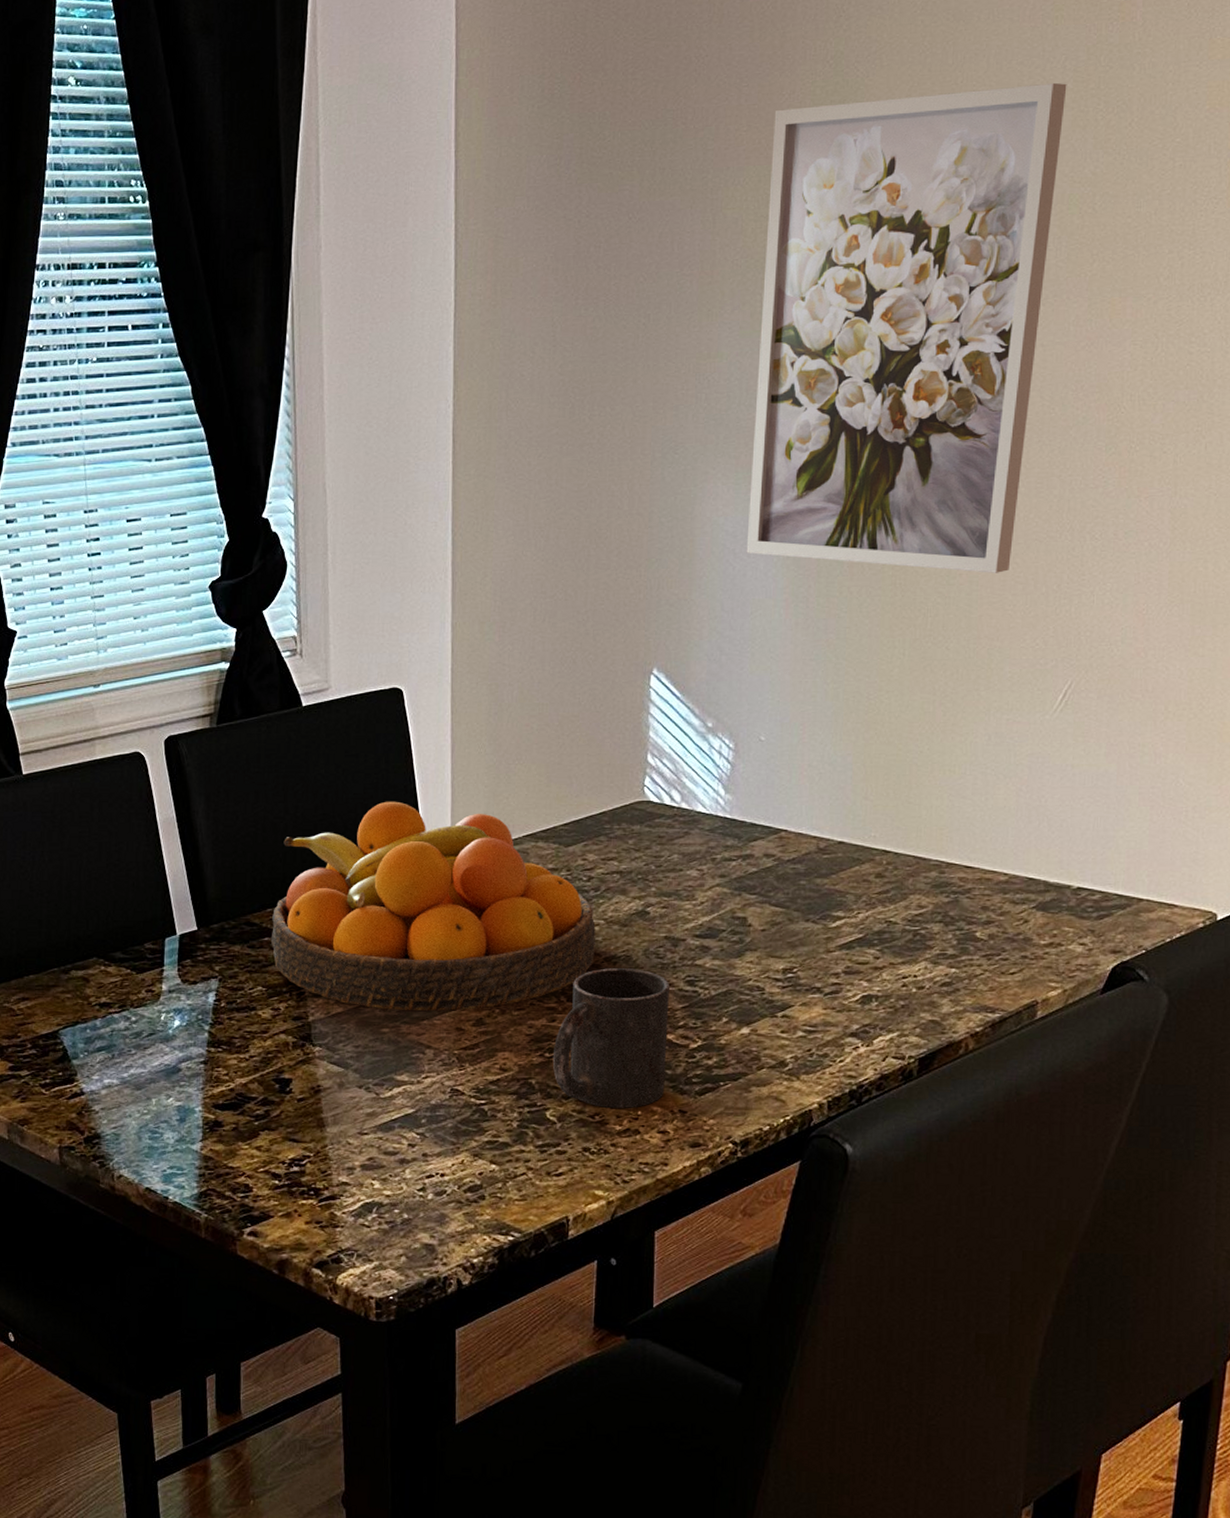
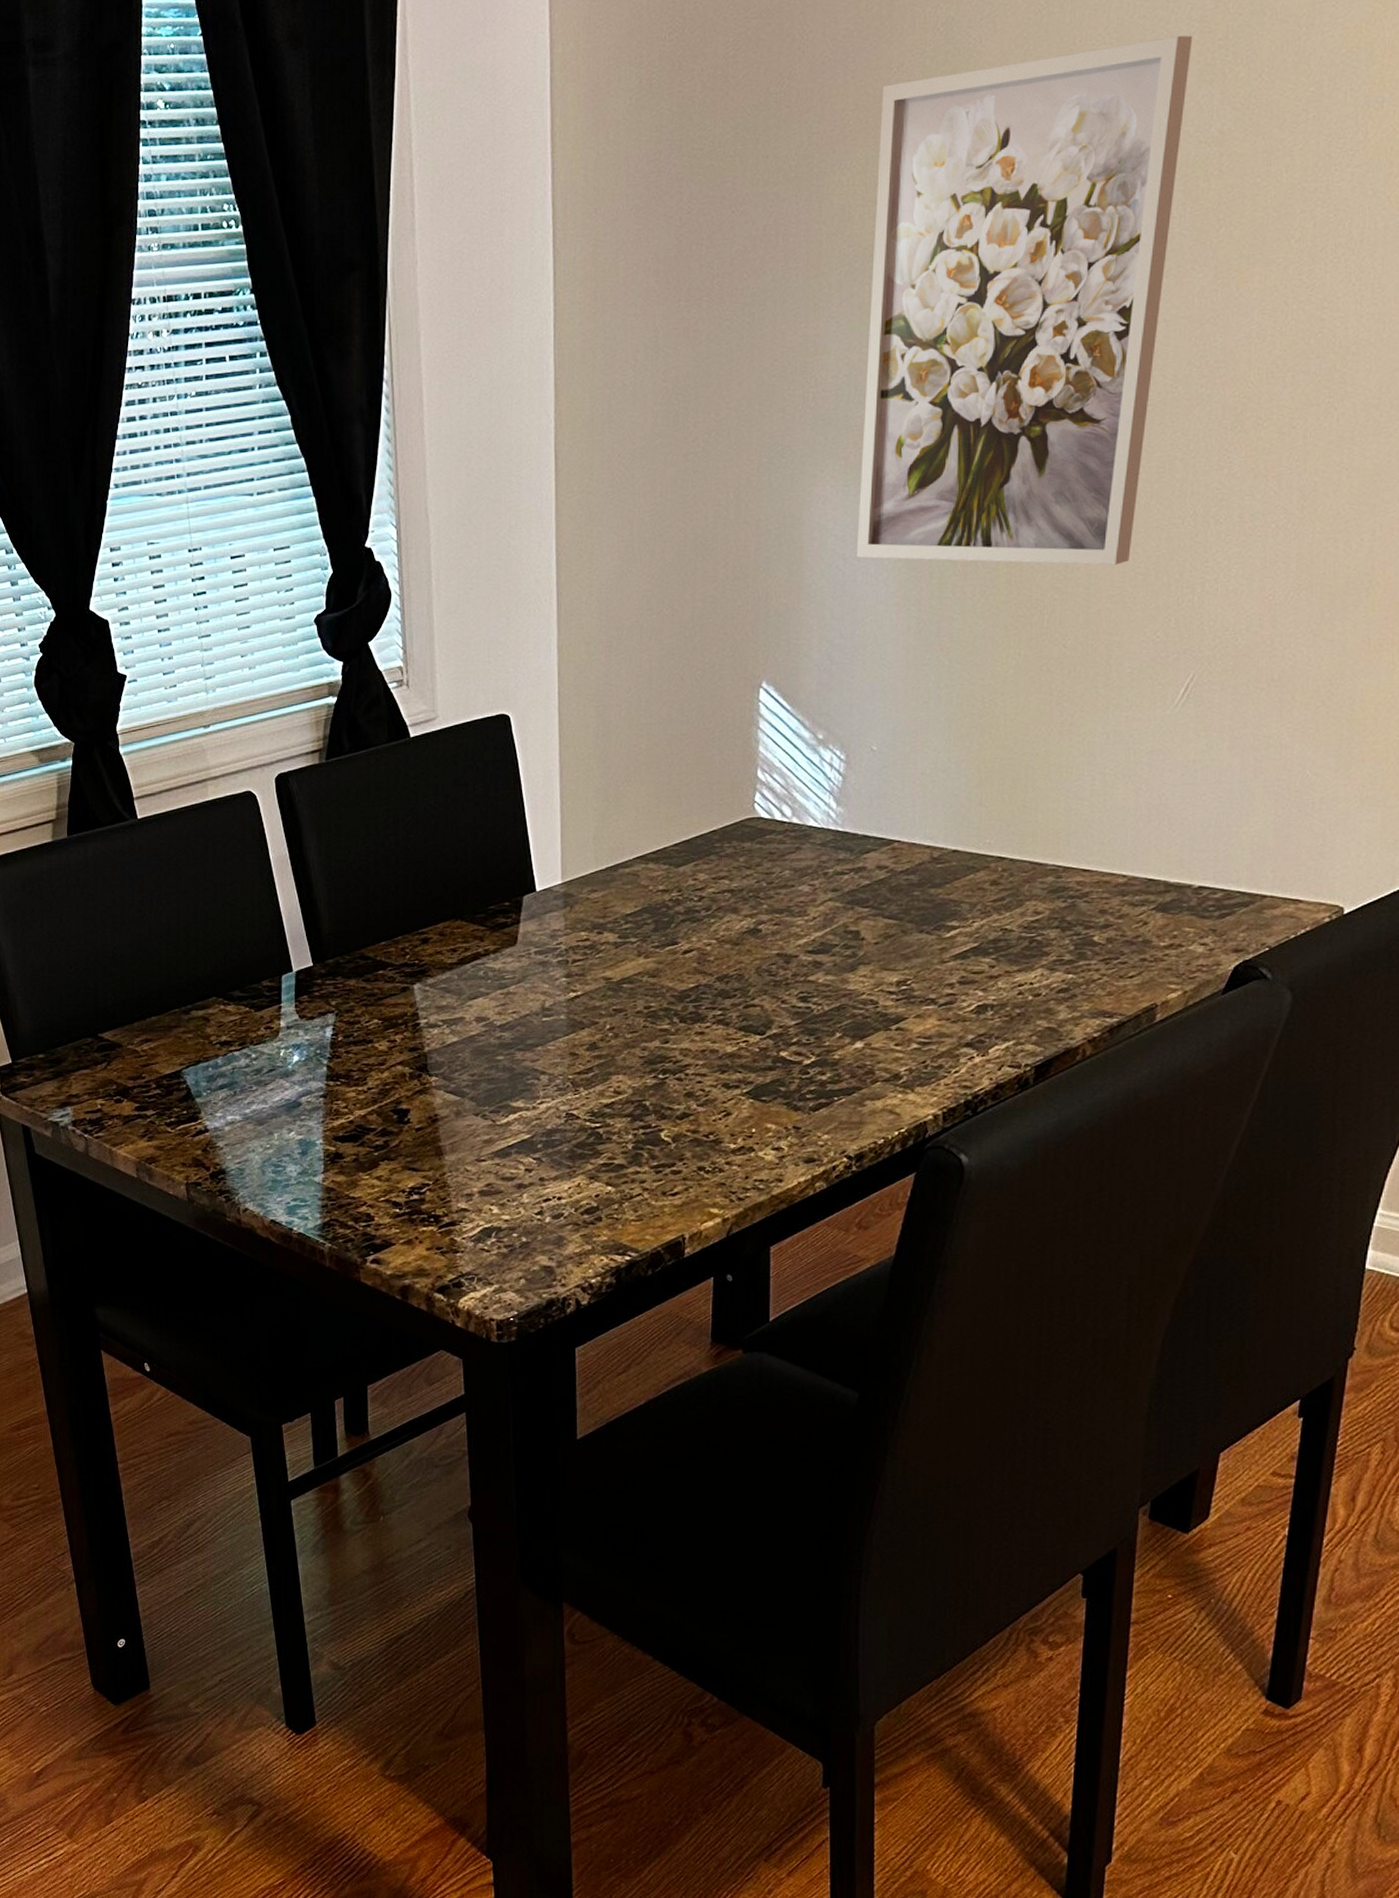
fruit bowl: present [271,801,596,1011] -> none [386,829,707,1038]
mug: present [552,968,669,1108] -> none [666,987,782,1127]

